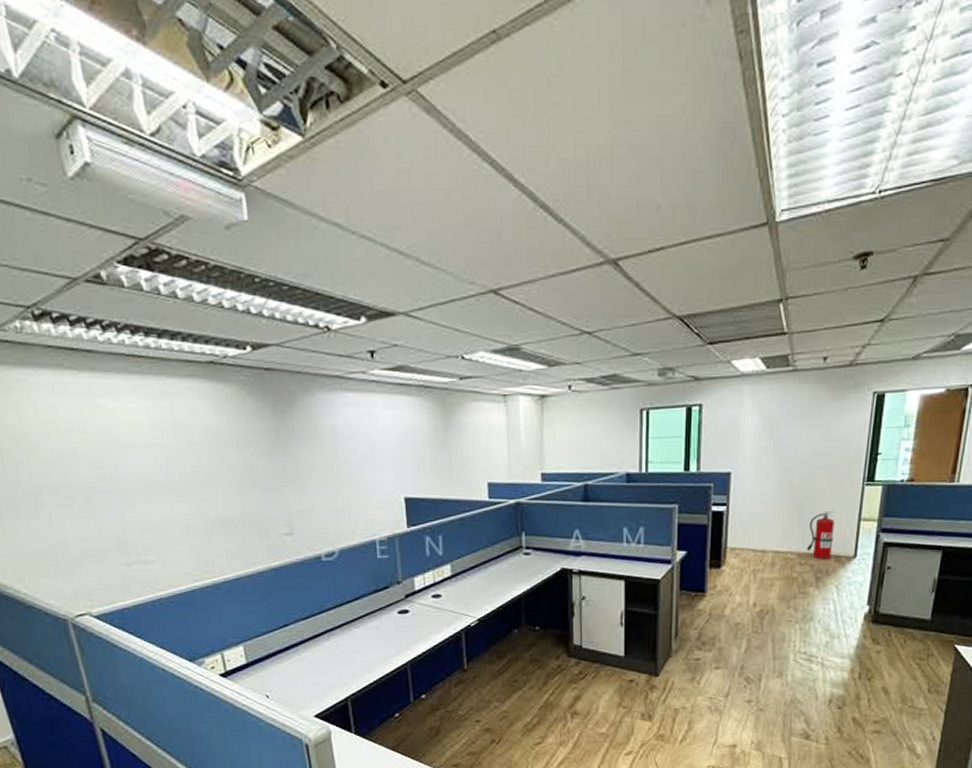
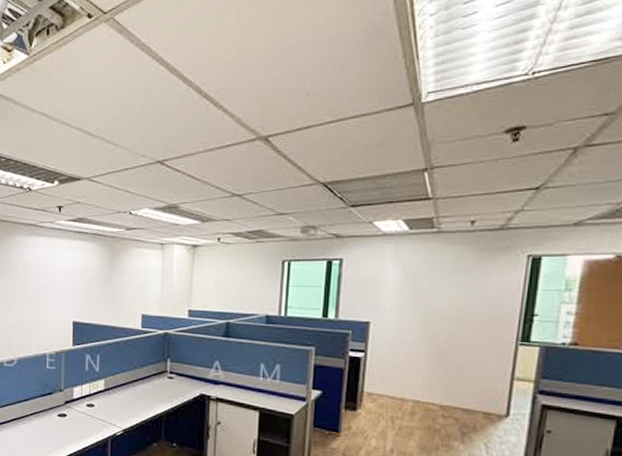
fire extinguisher: present [806,510,835,560] -> none [450,366,483,416]

